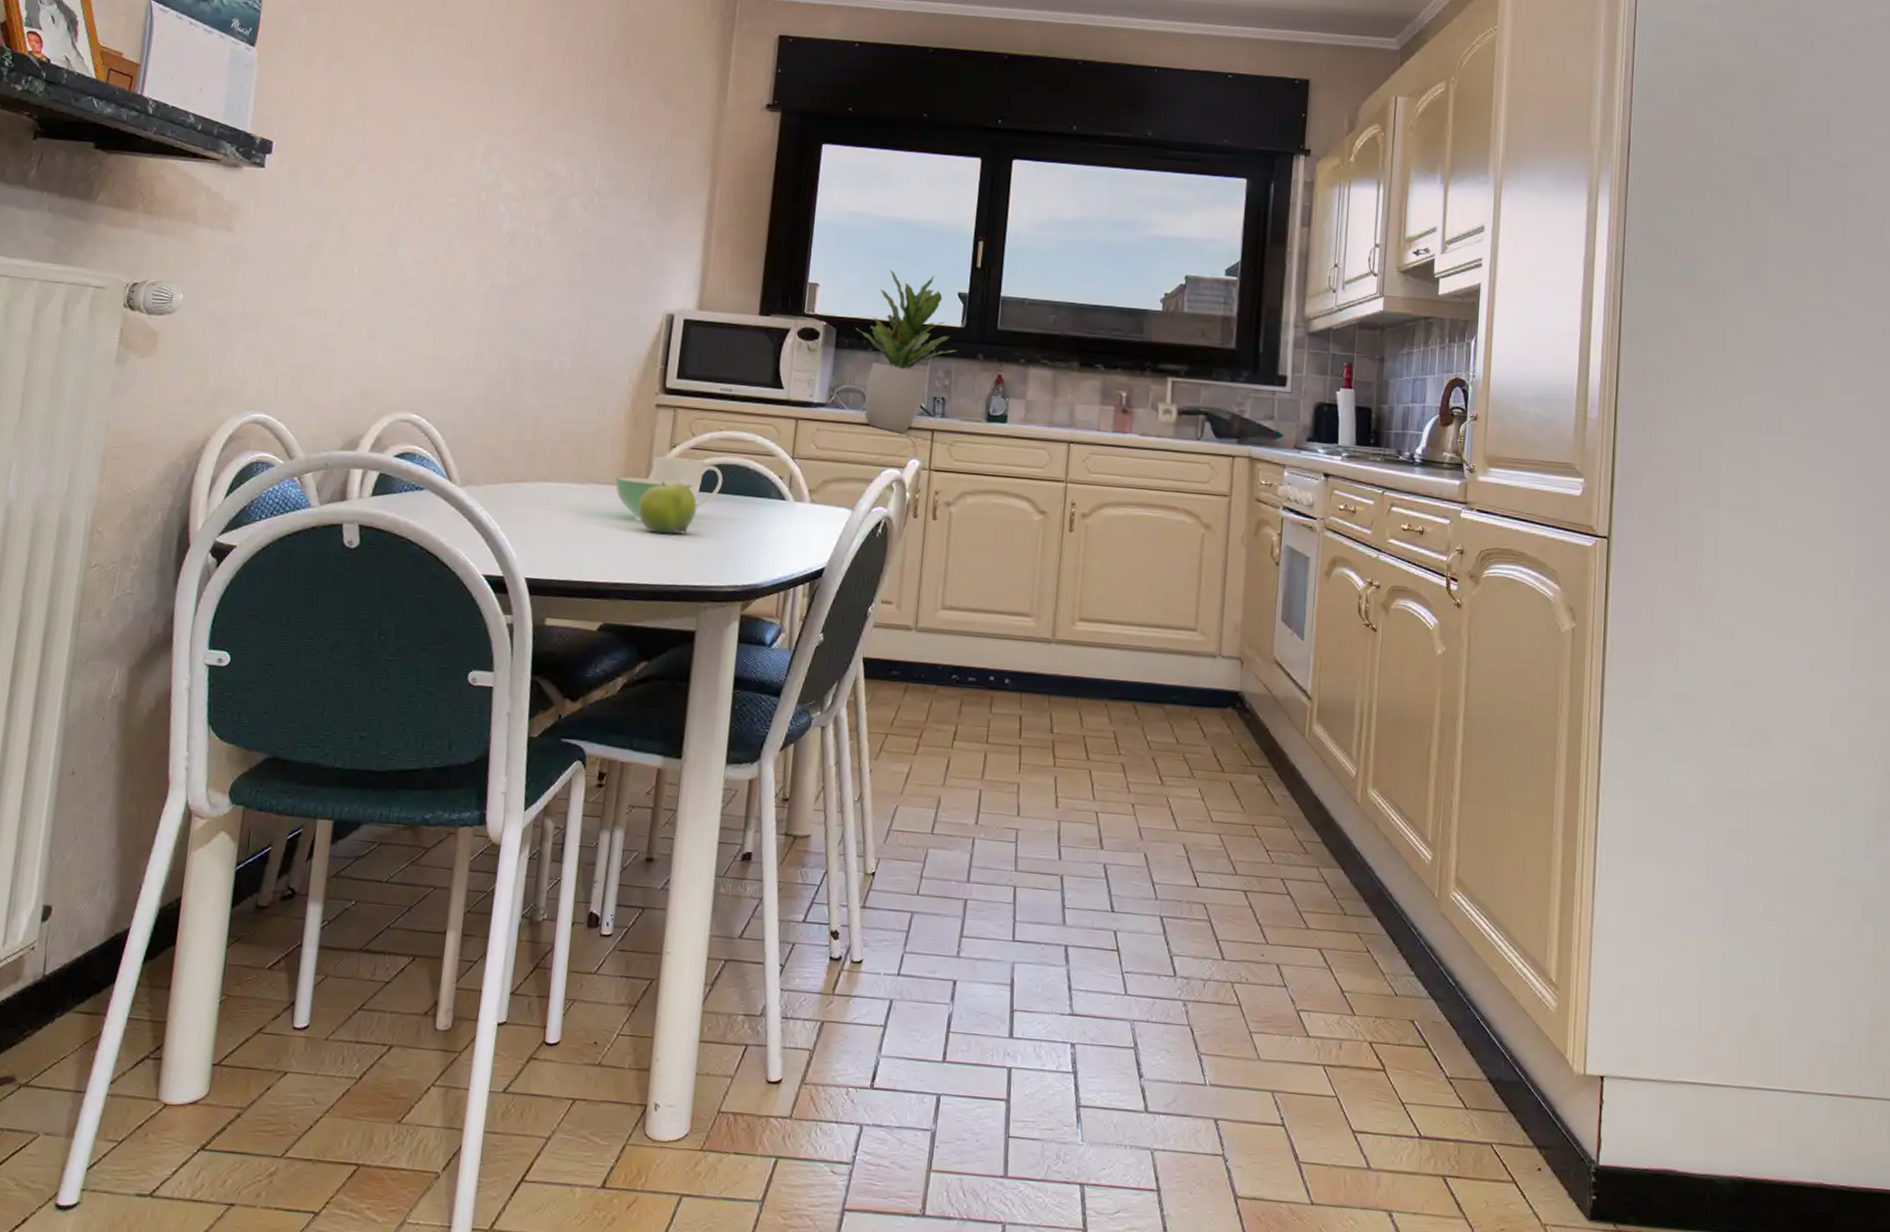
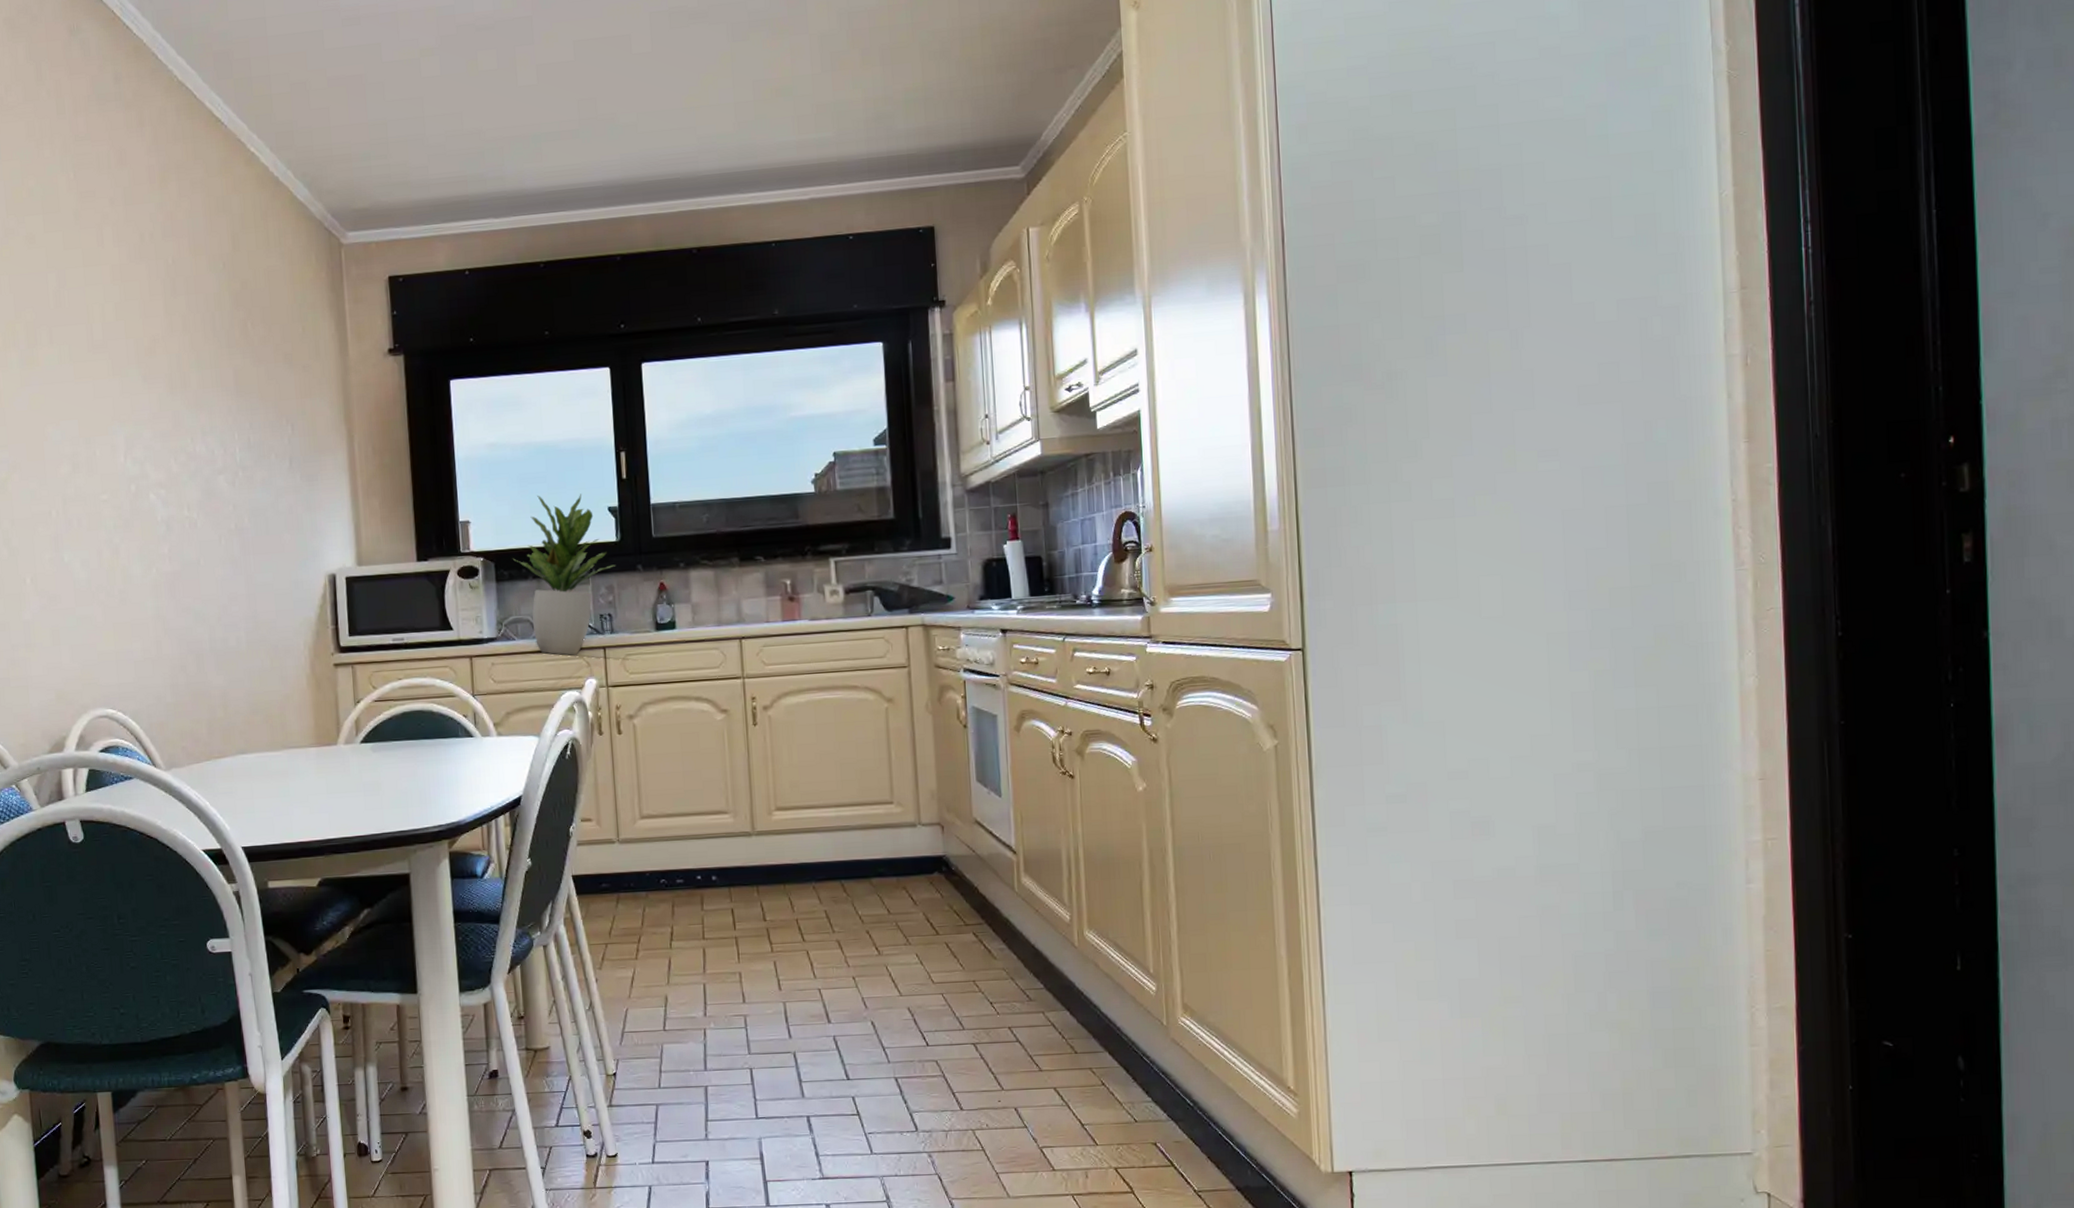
bowl: present [614,476,693,523] -> none [307,734,382,780]
fruit: present [638,481,697,534] -> none [334,736,391,787]
mug: present [652,456,724,509] -> none [340,711,411,759]

